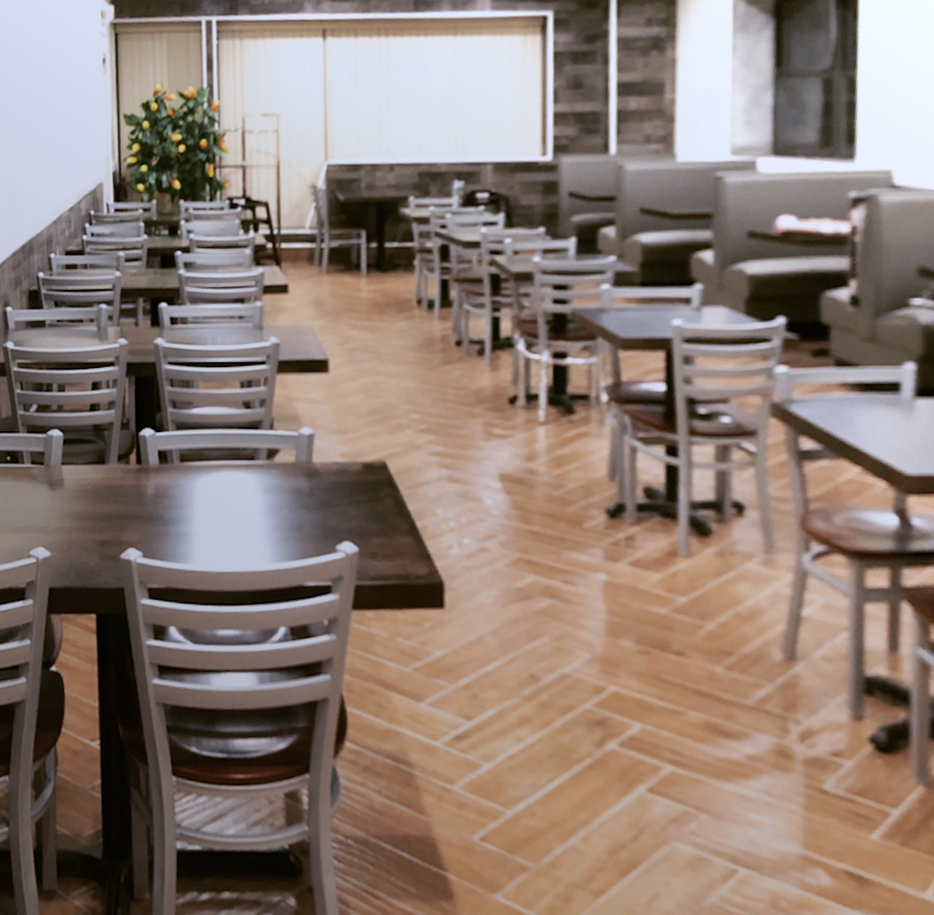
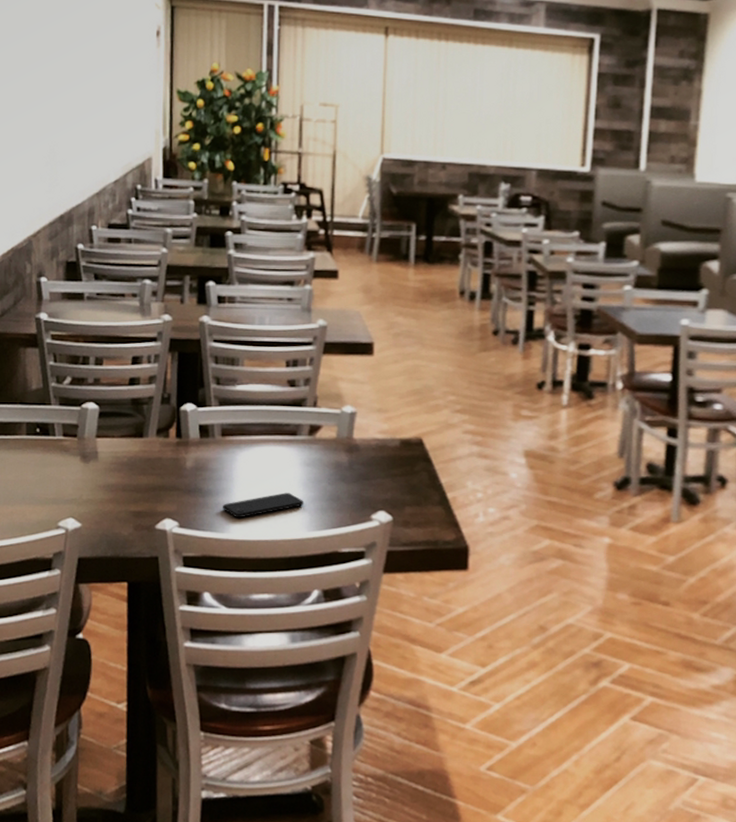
smartphone: none [184,521,266,548] -> present [222,493,304,518]

